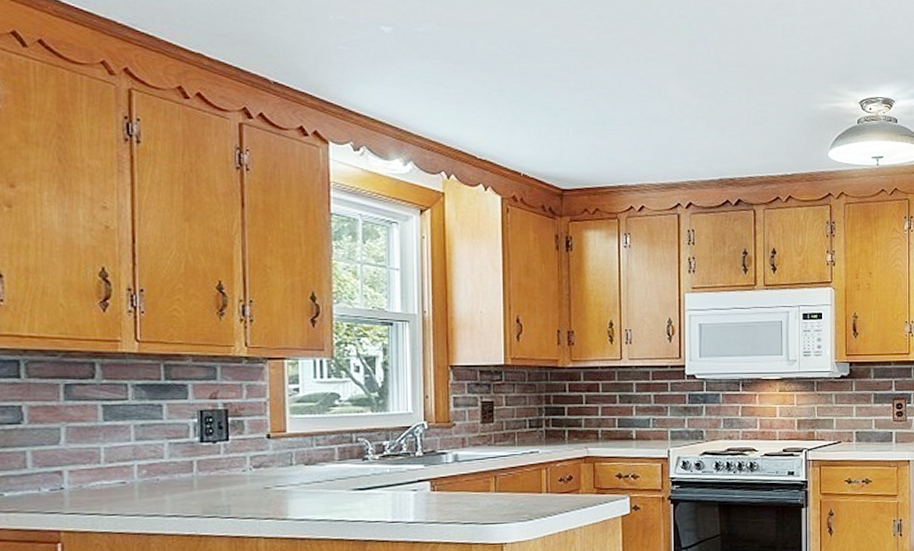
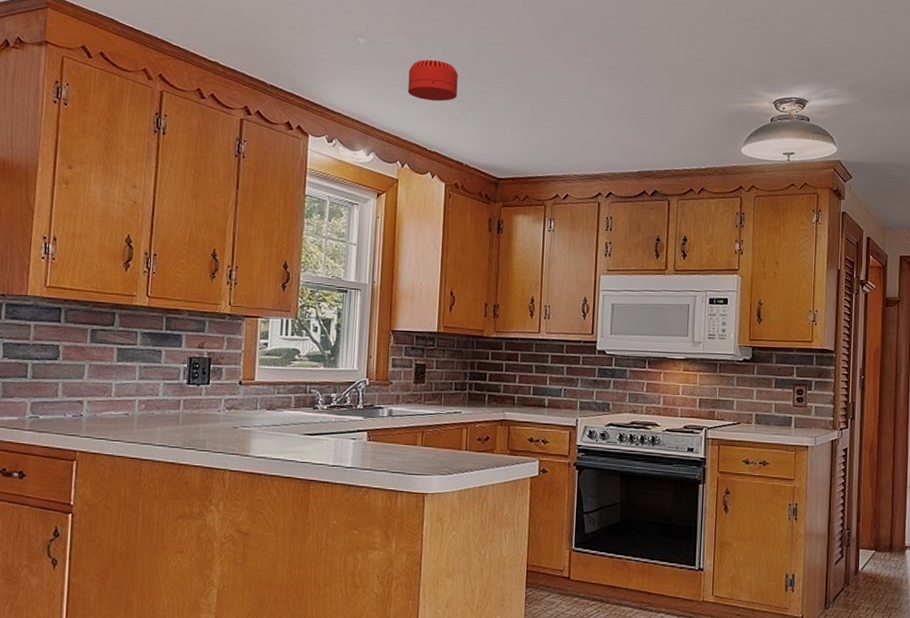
smoke detector: none [447,52,508,102] -> present [408,59,458,102]

